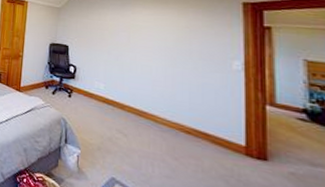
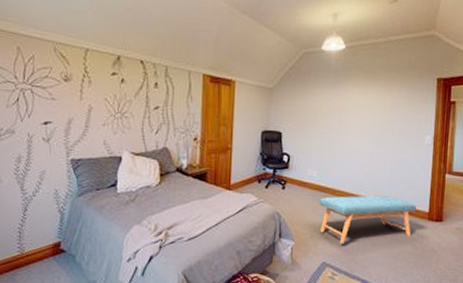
bench: none [106,111,227,170] -> present [318,195,416,244]

